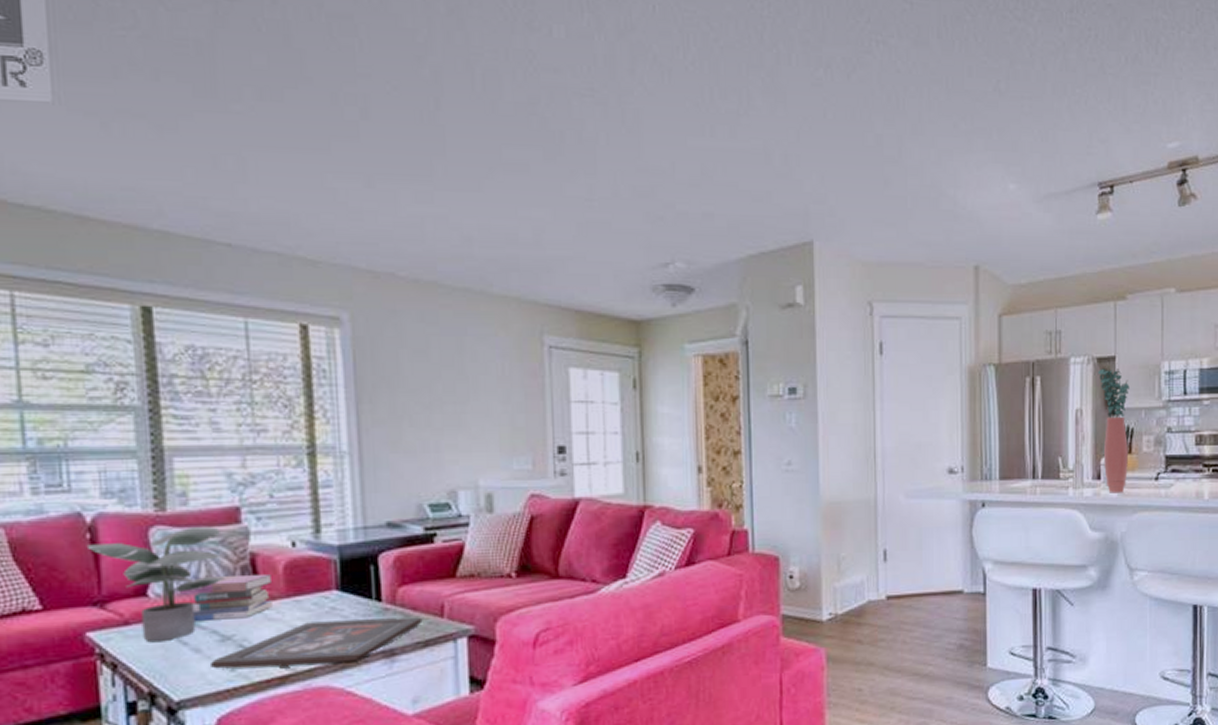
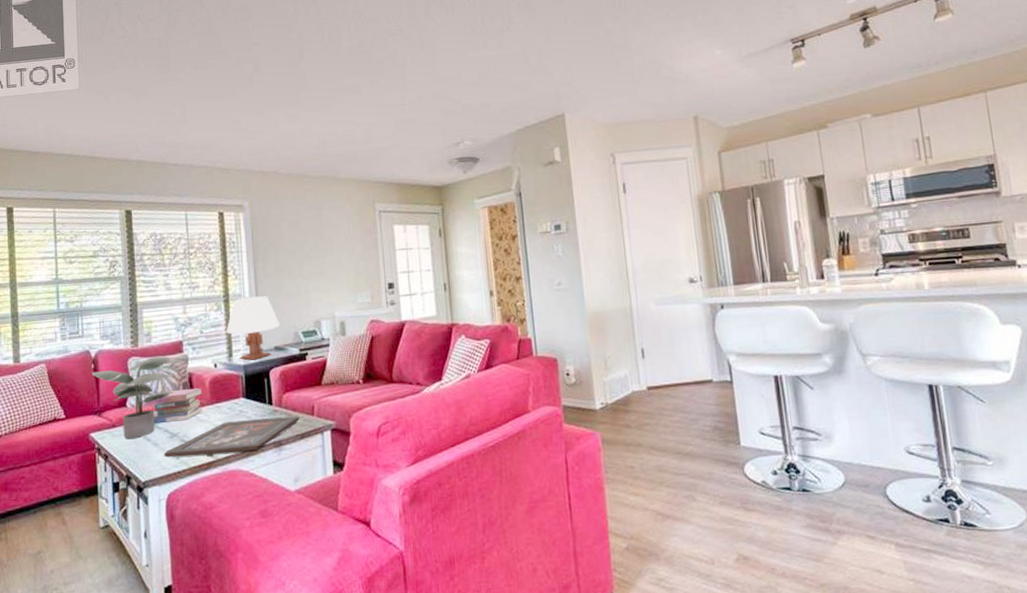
table lamp: none [310,451,396,539] -> present [226,296,280,361]
vase: present [1098,364,1130,493] -> none [809,183,849,290]

